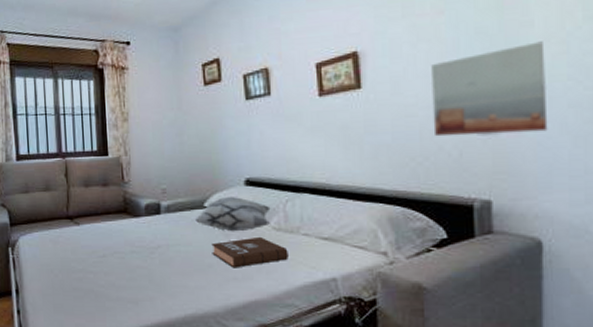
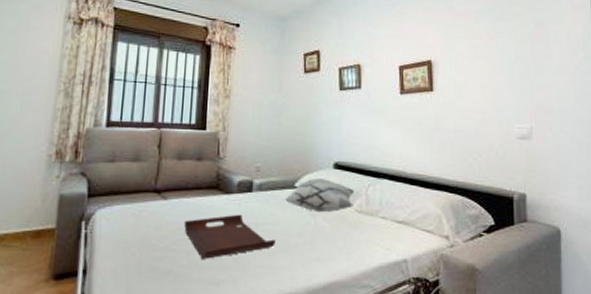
serving tray: none [98,236,189,279] -> present [184,214,276,259]
book: present [211,238,288,268] -> none [298,219,368,249]
wall art: present [431,41,548,137] -> none [485,70,563,140]

